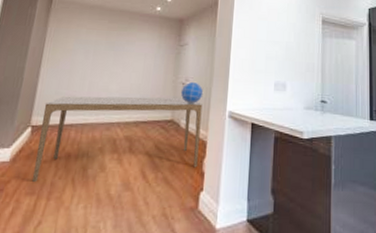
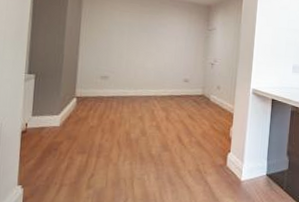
dining table: present [33,96,203,183] -> none [83,71,230,144]
decorative globe: present [180,81,204,104] -> none [209,62,230,82]

